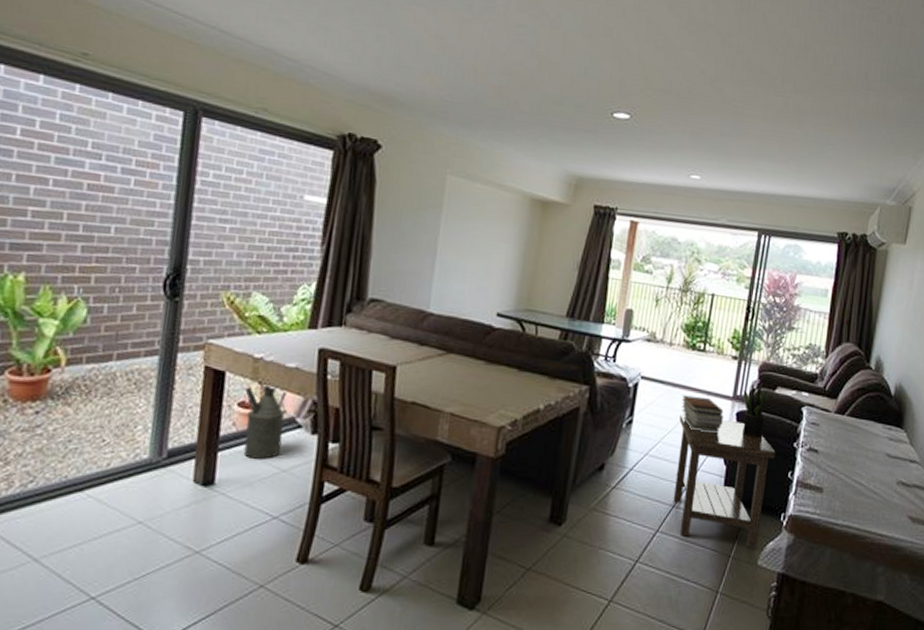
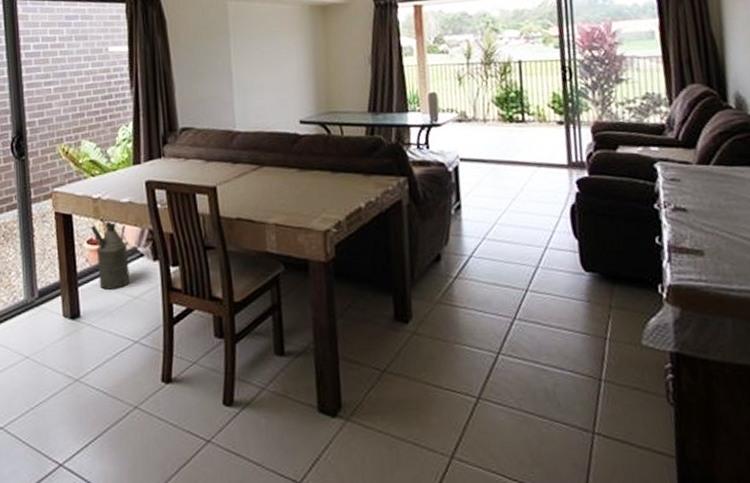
side table: present [673,413,776,550] -> none [511,190,637,329]
book stack: present [681,395,724,434] -> none [509,169,563,207]
potted plant: present [743,383,769,438] -> none [579,146,614,205]

